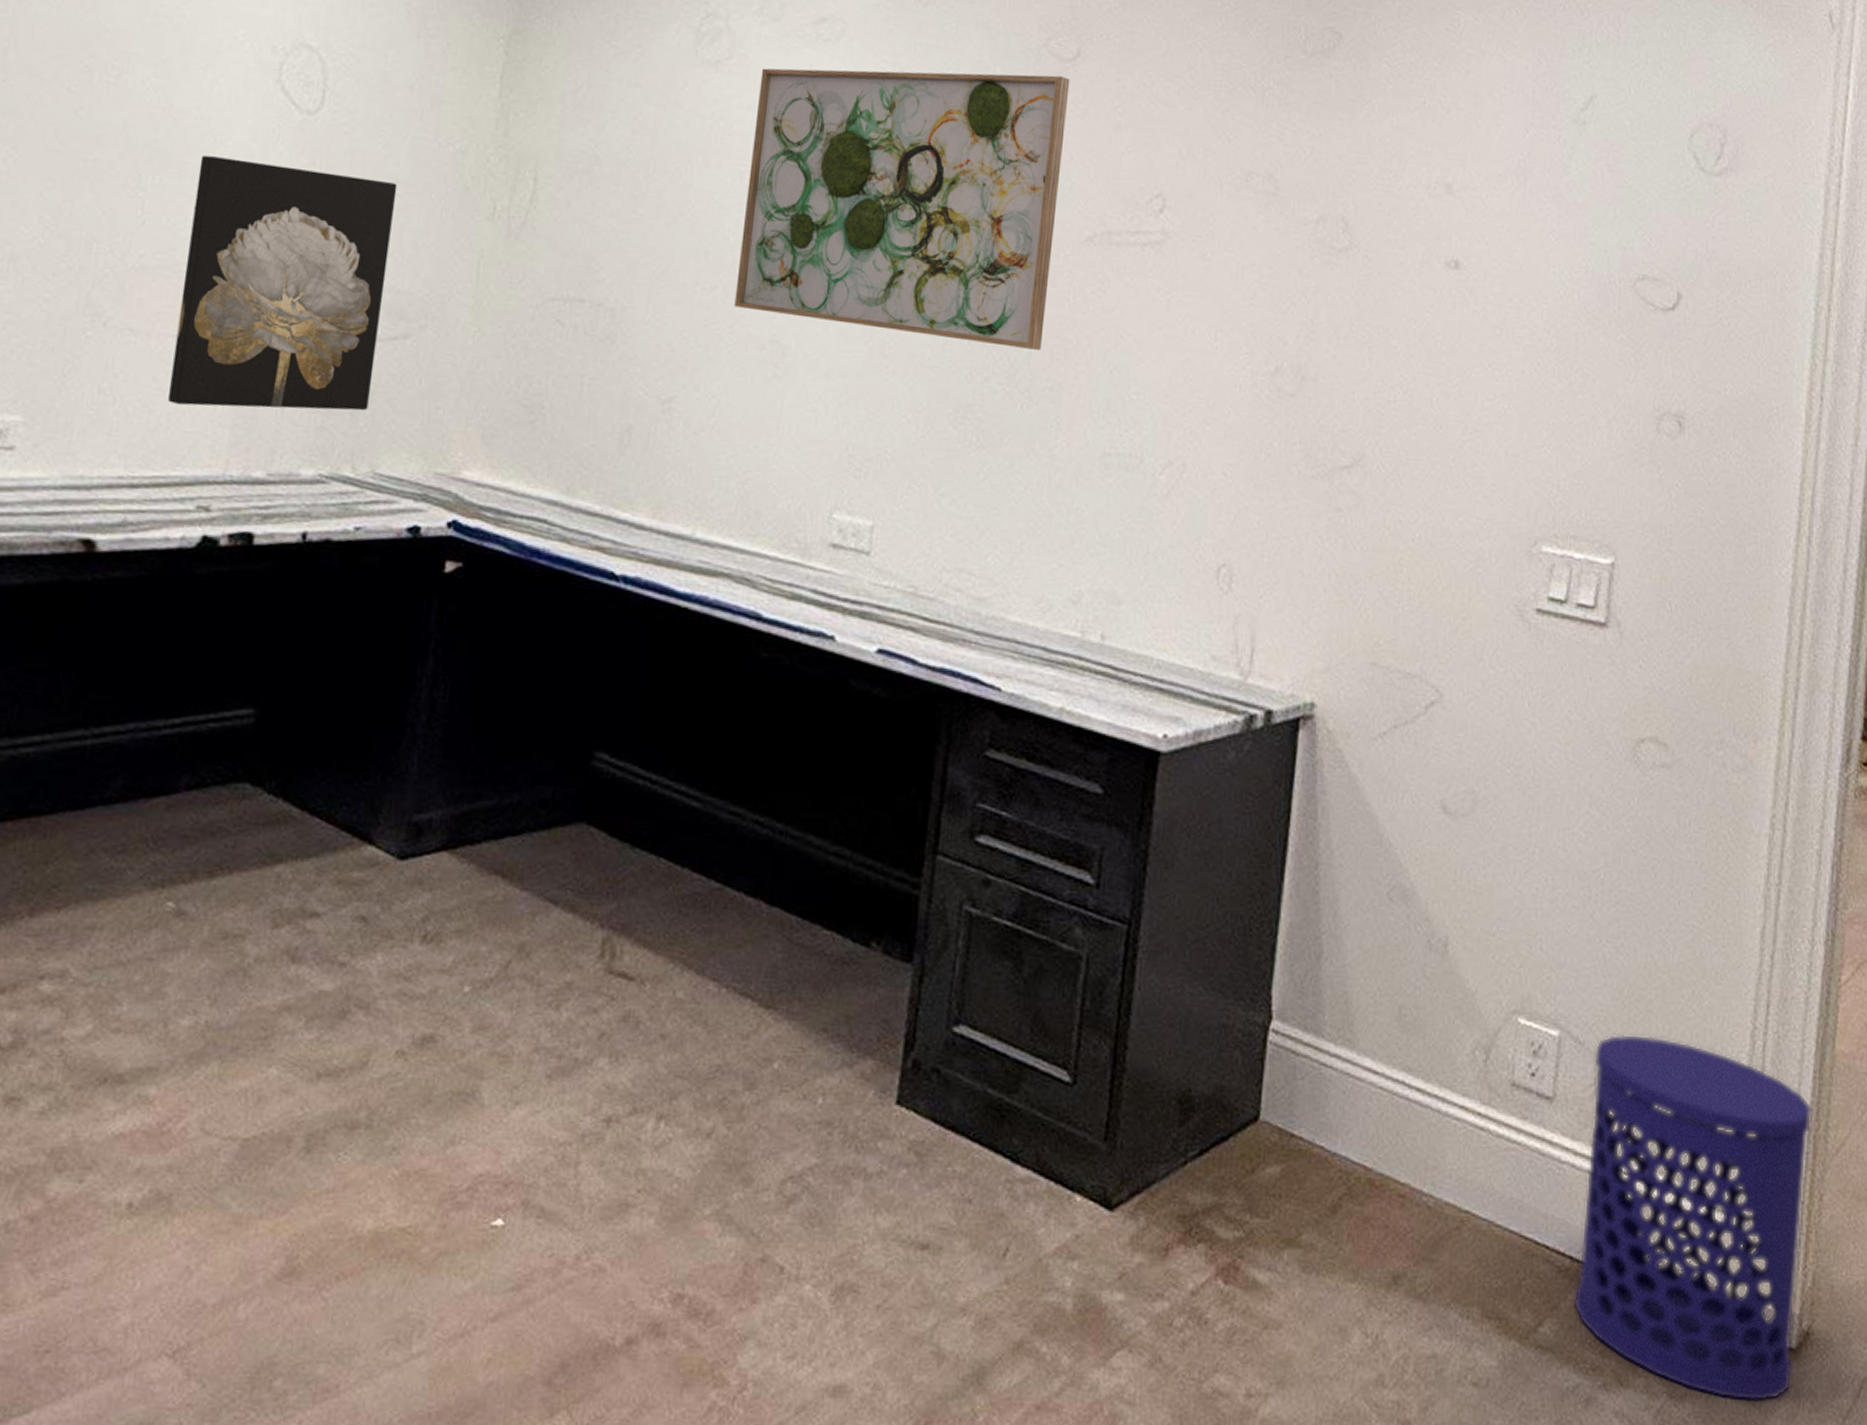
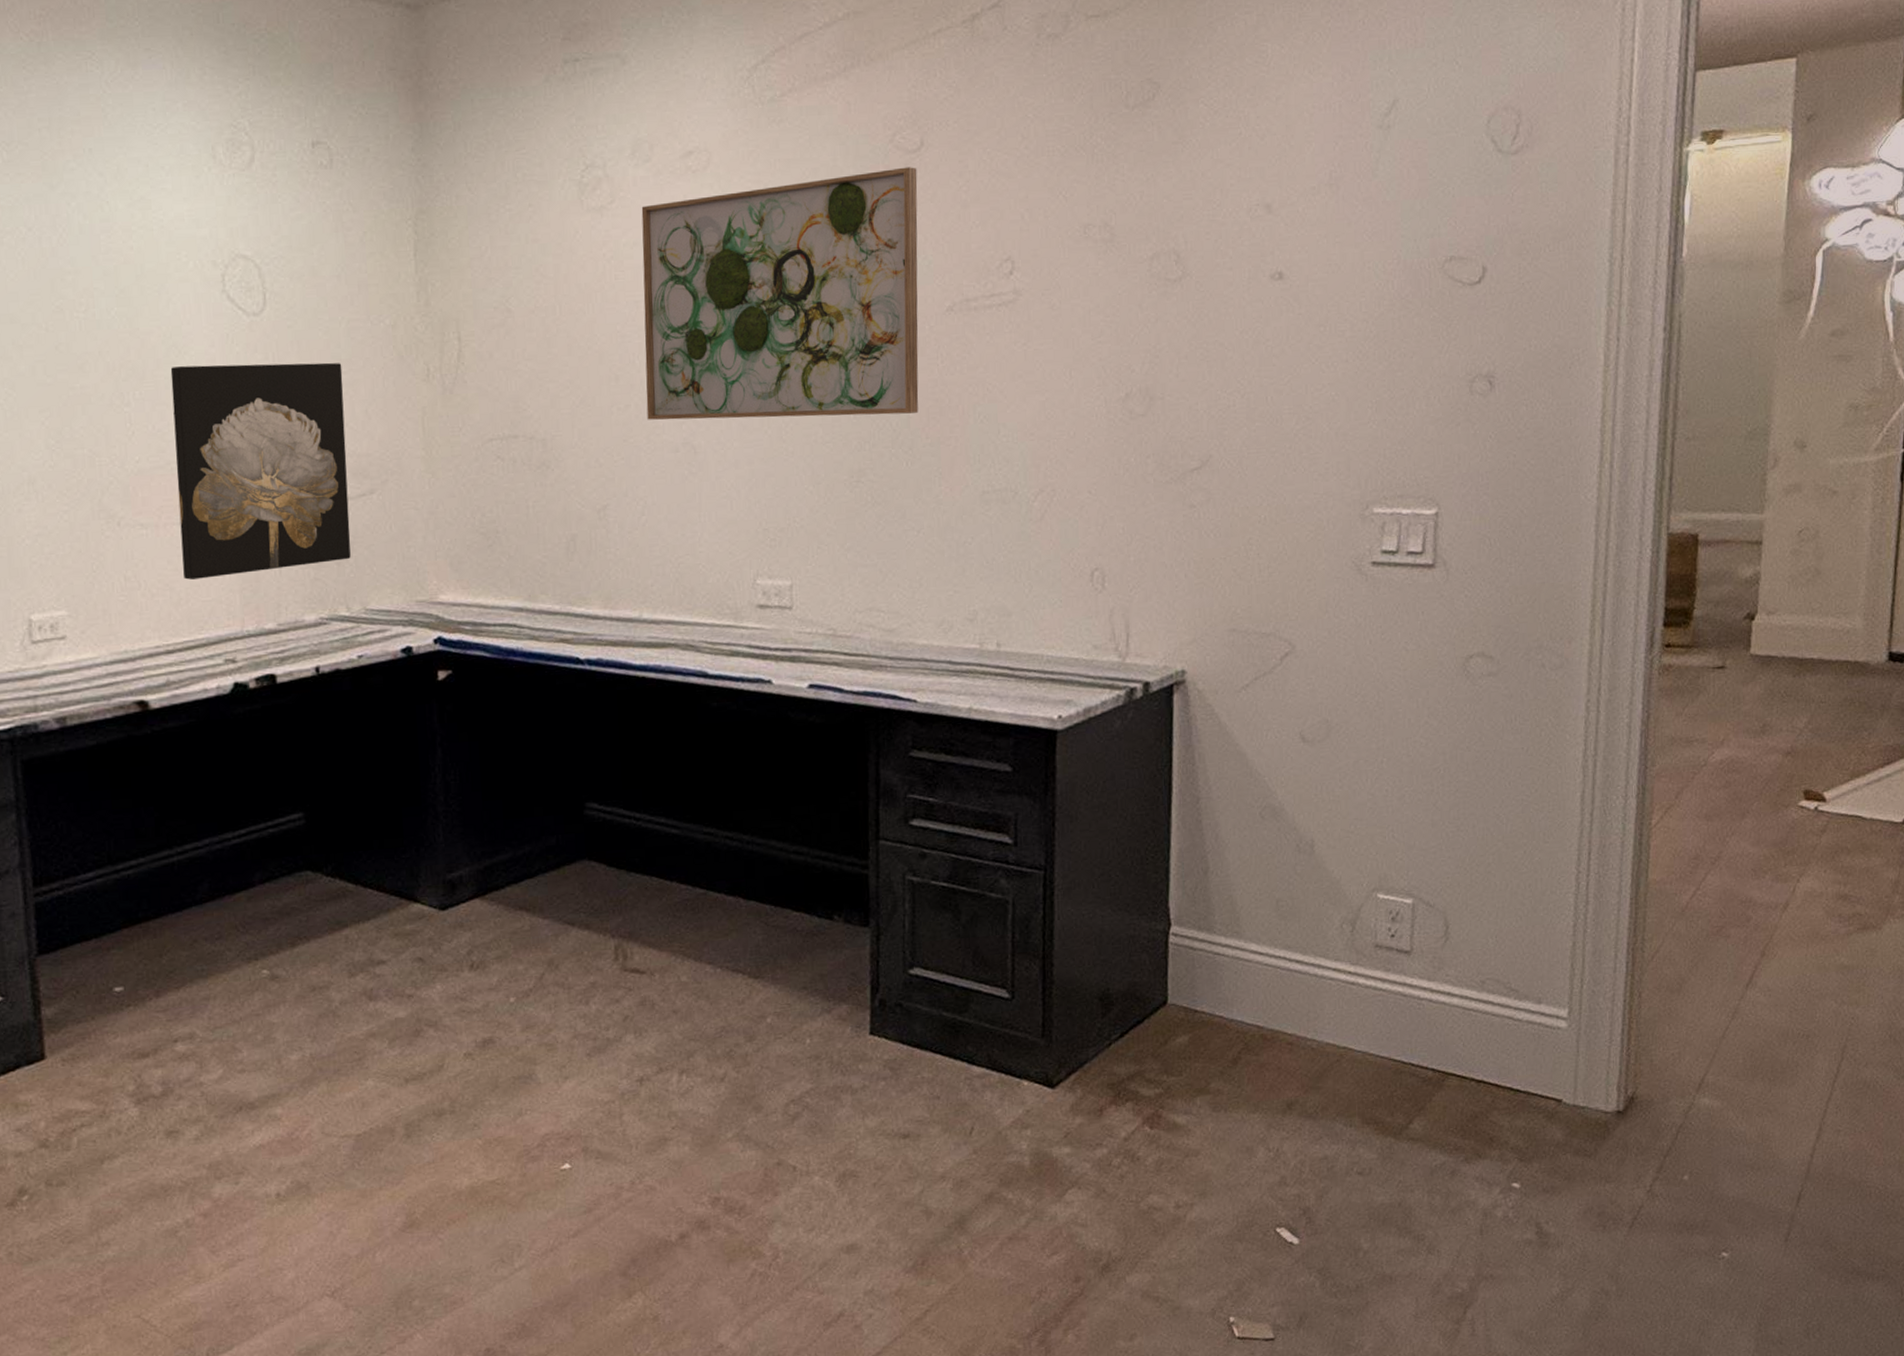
waste bin: present [1573,1033,1812,1402] -> none [1437,891,1630,1156]

